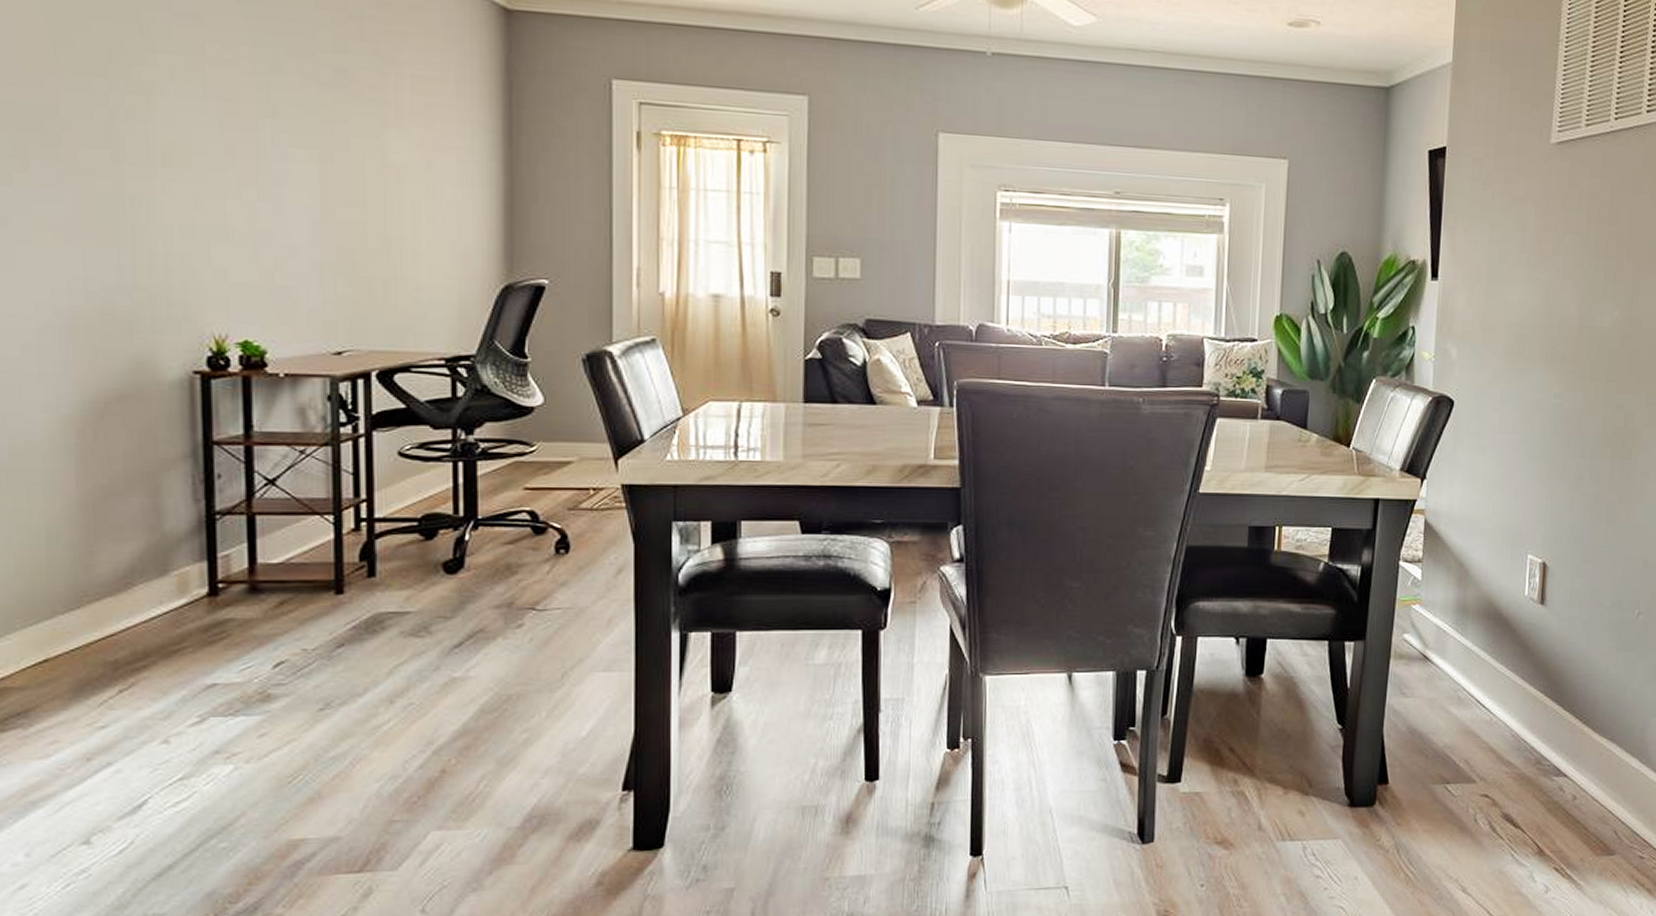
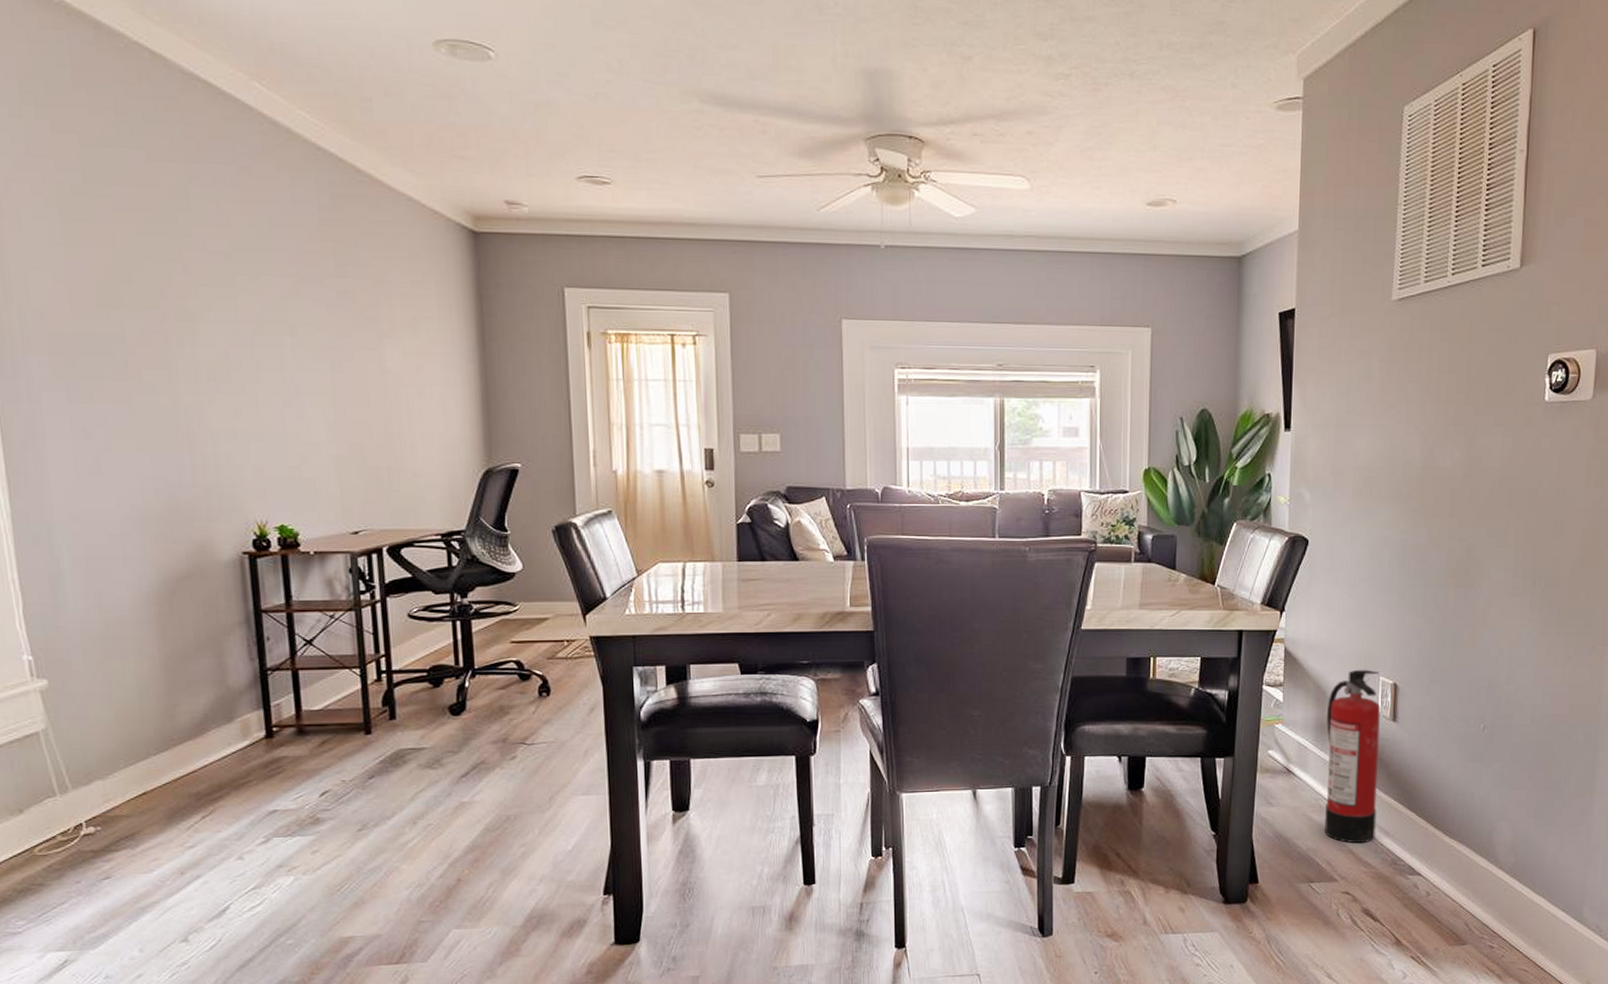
fire extinguisher: none [1463,546,1529,740] -> present [1325,669,1381,844]

